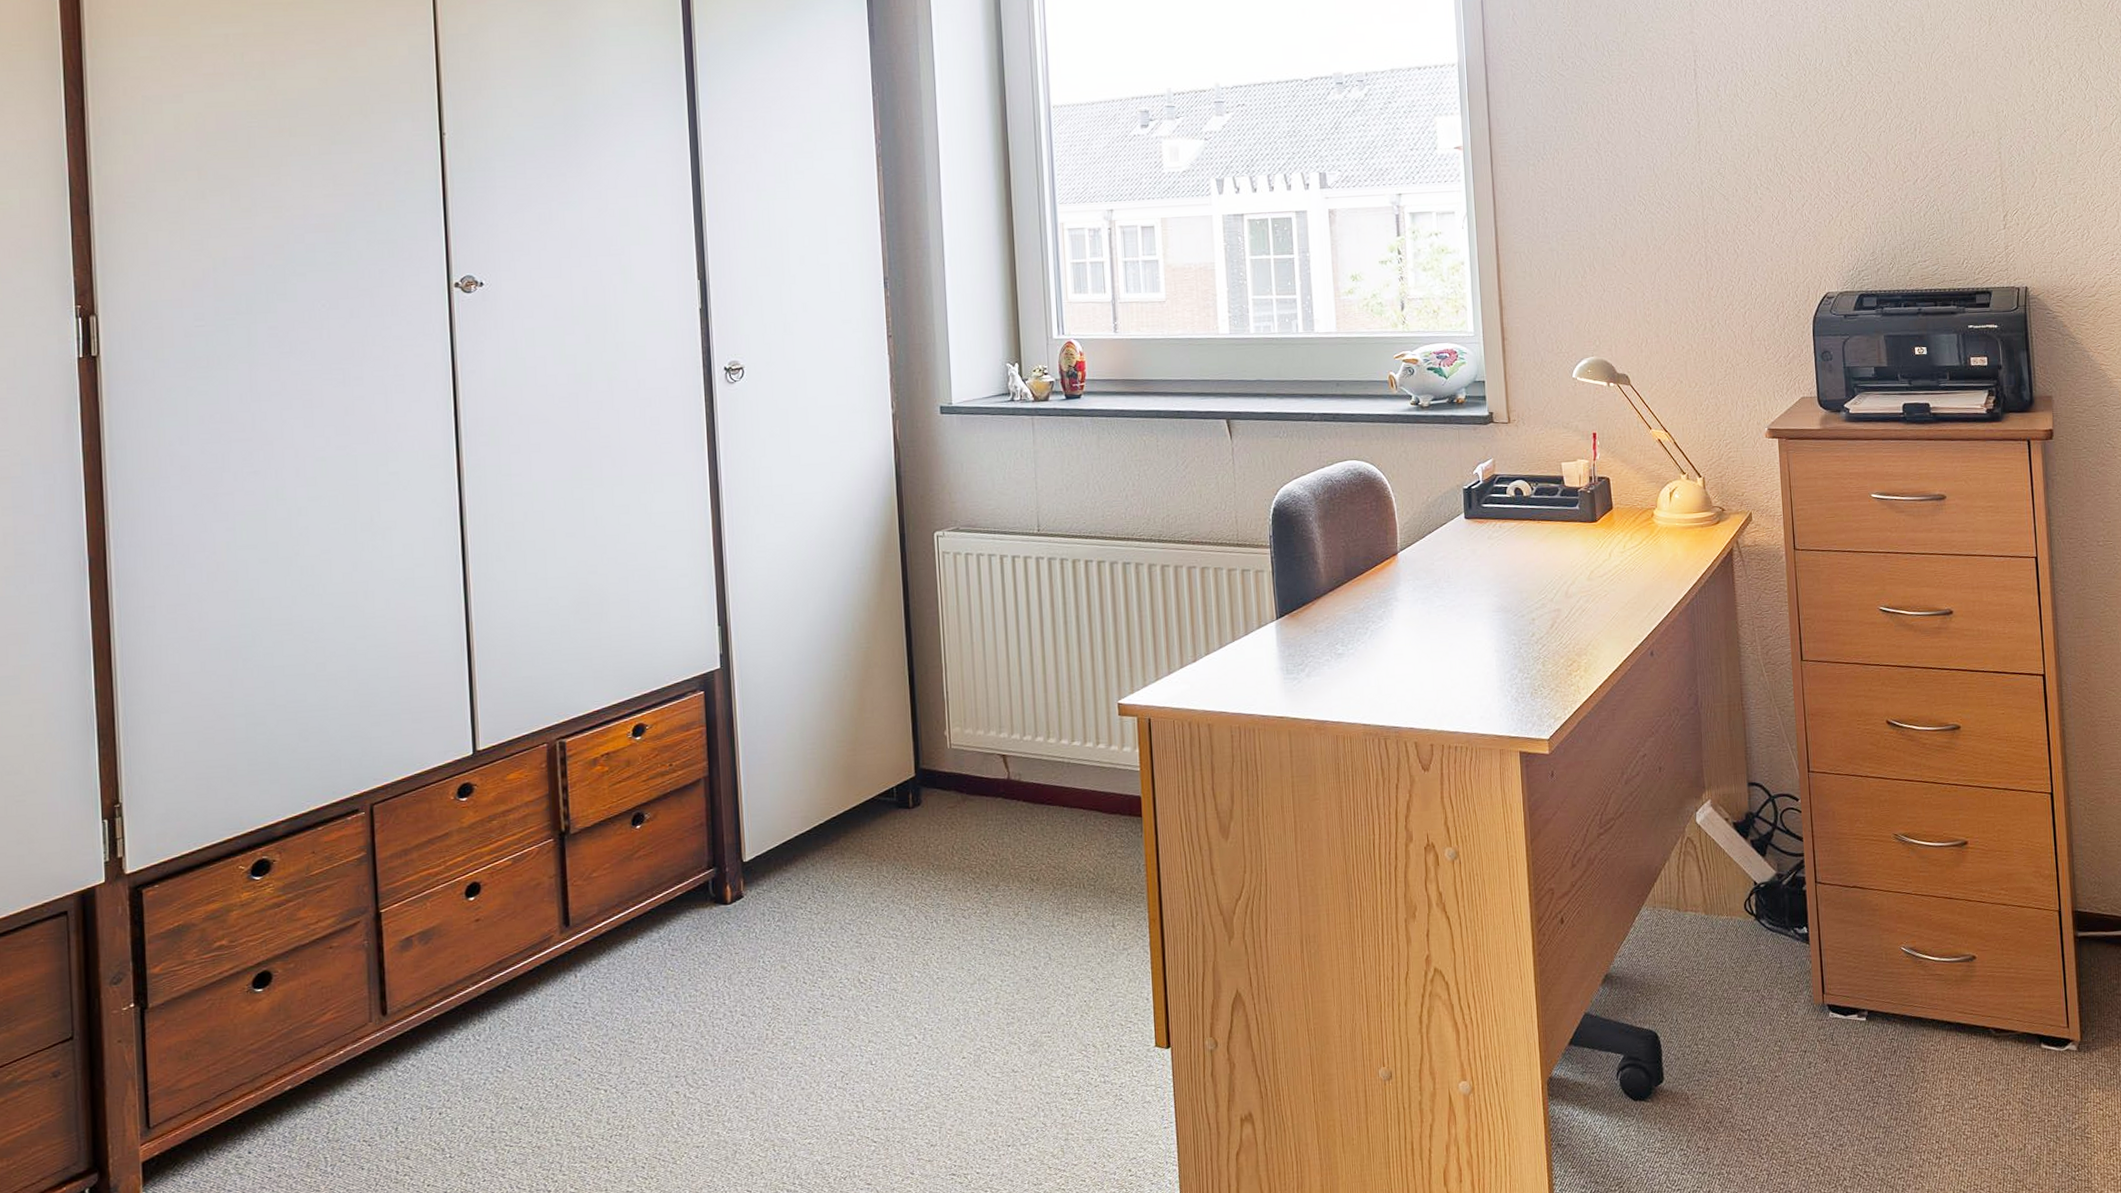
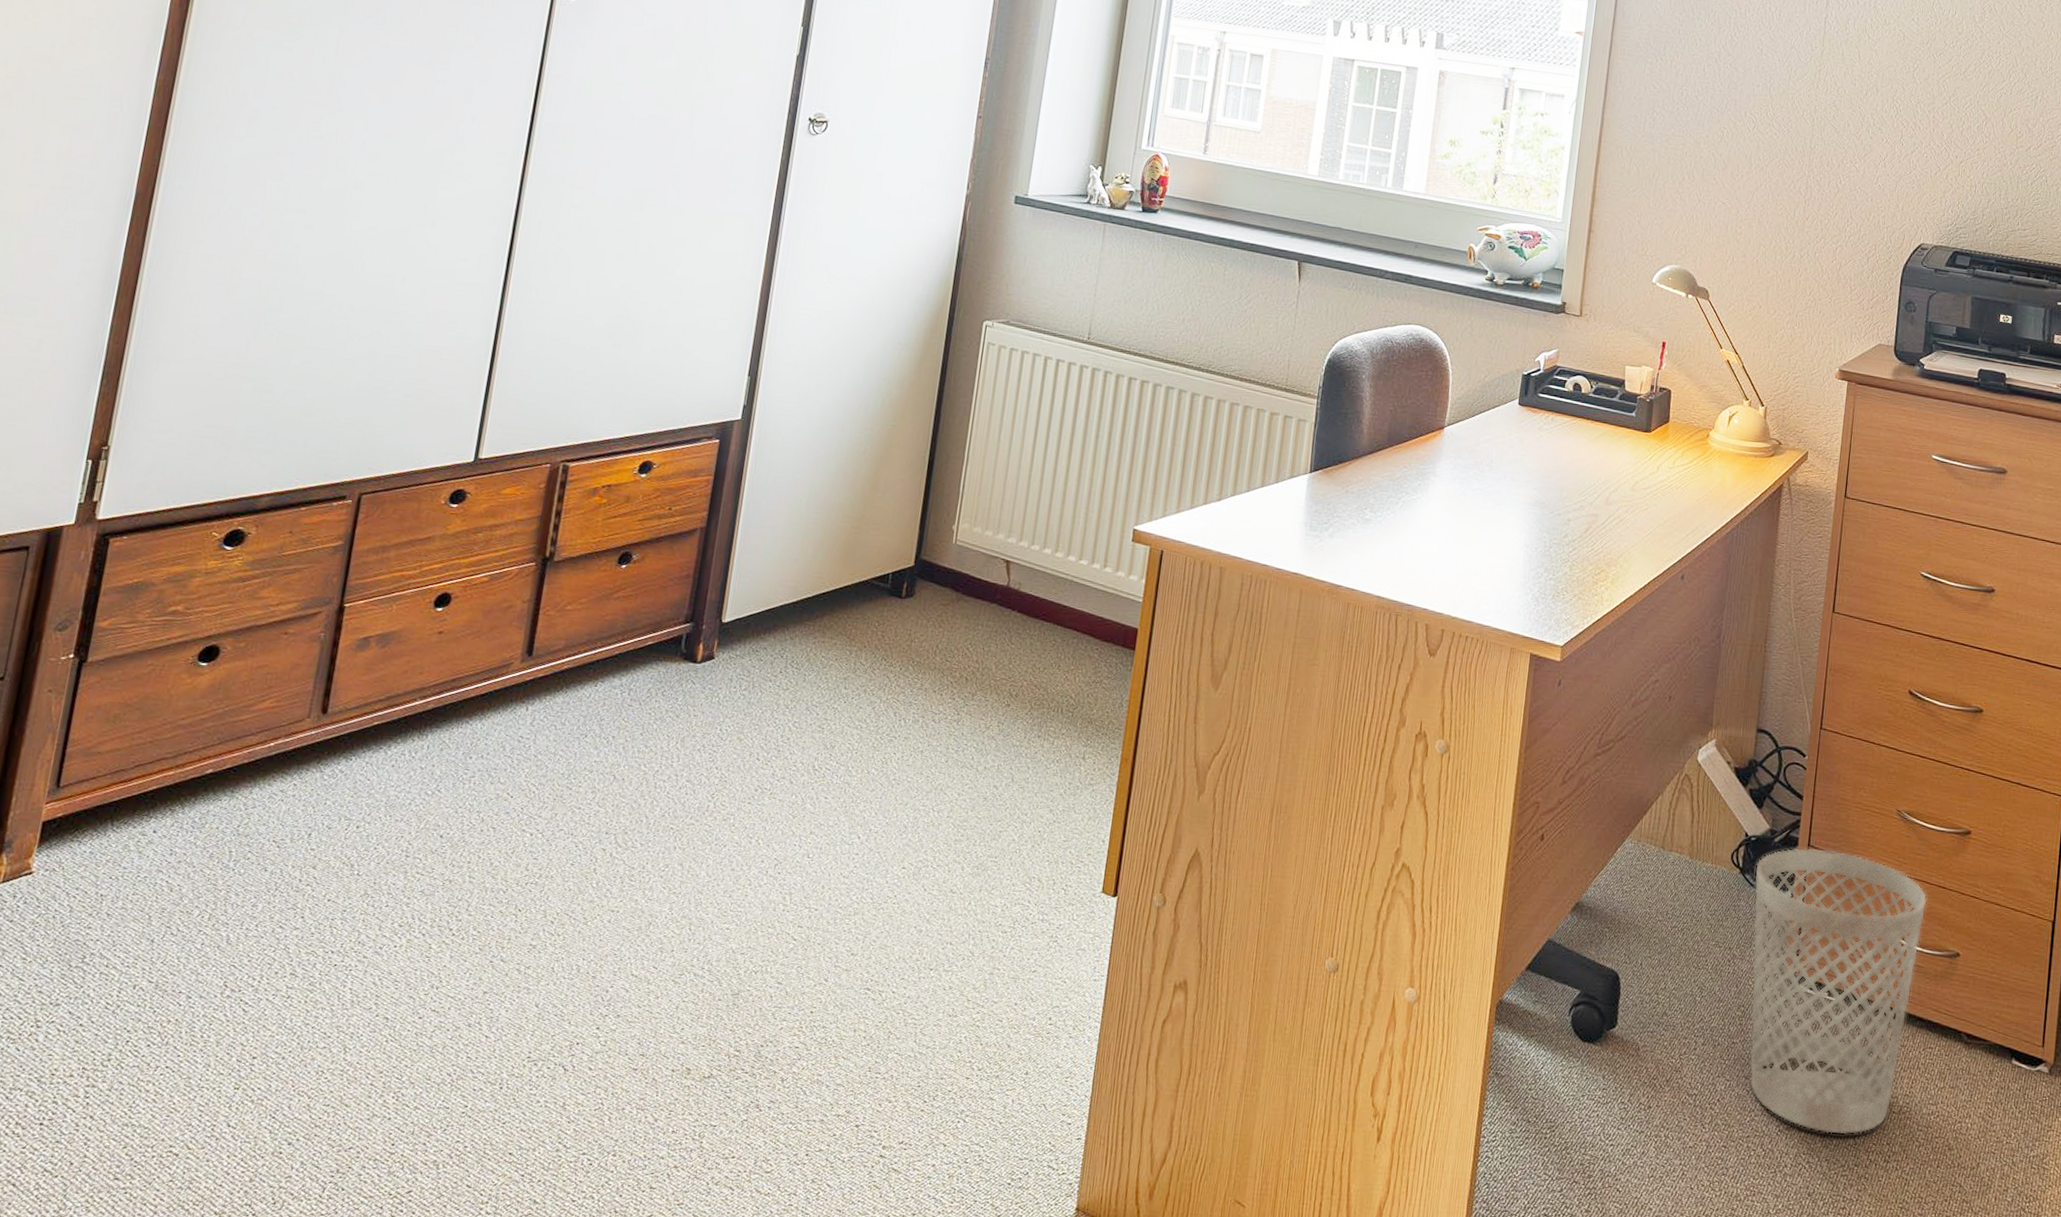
wastebasket: none [1768,882,1937,1144] -> present [1749,847,1928,1135]

